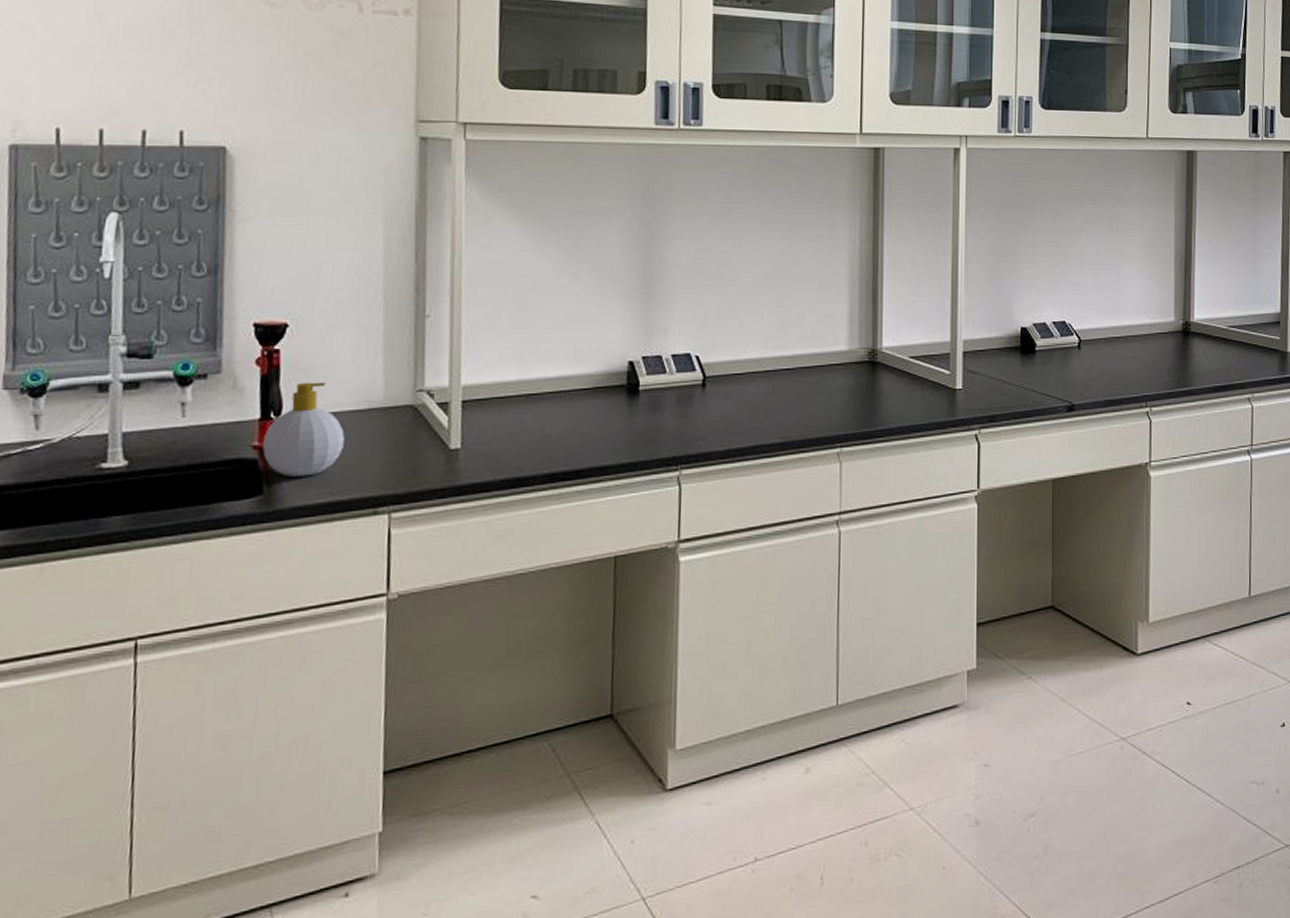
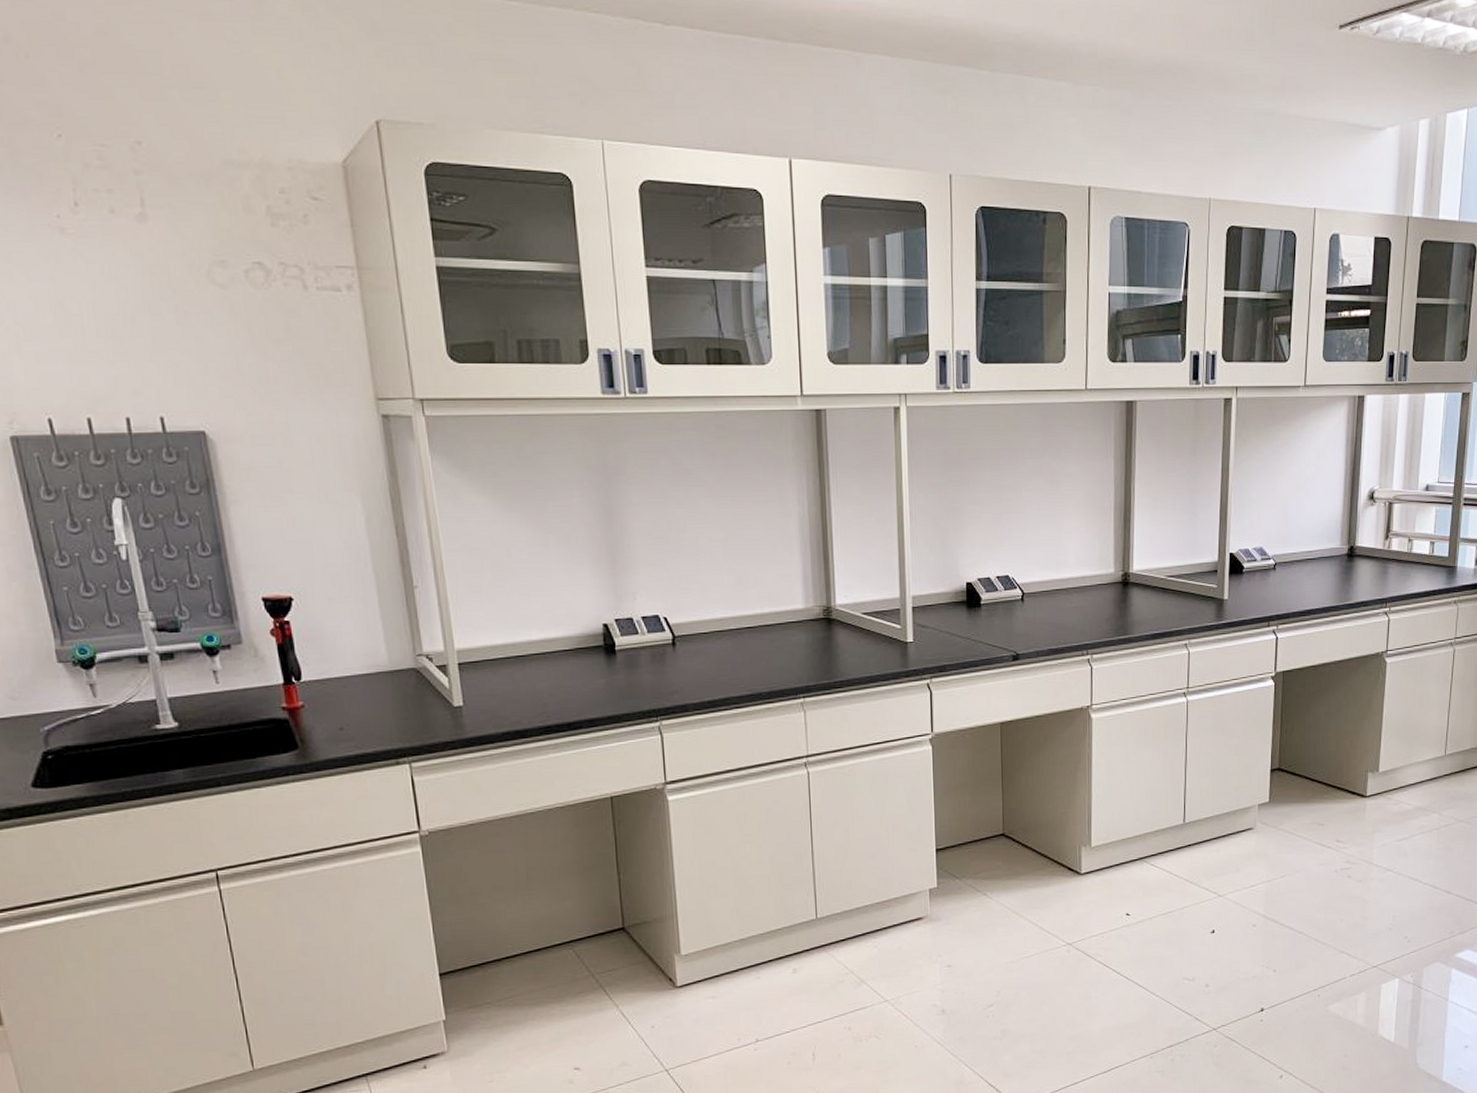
soap bottle: present [263,382,345,477] -> none [290,649,361,734]

